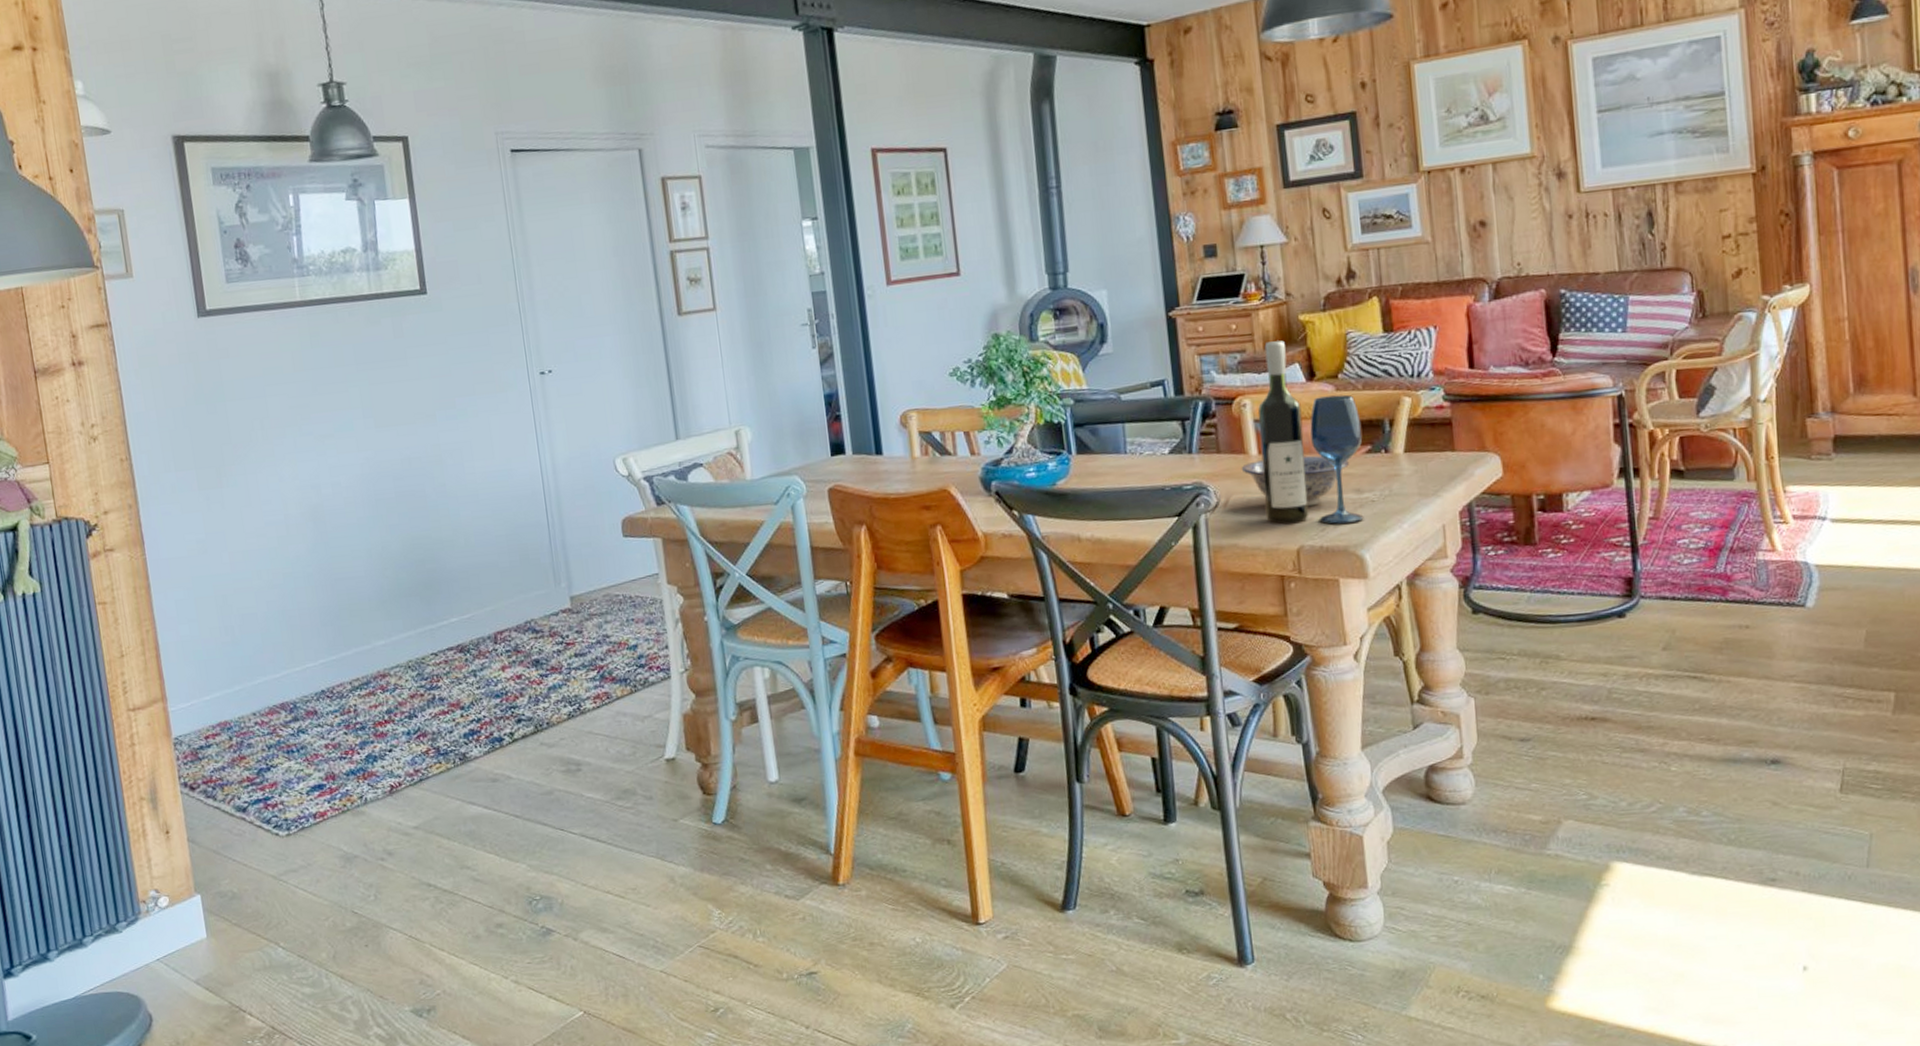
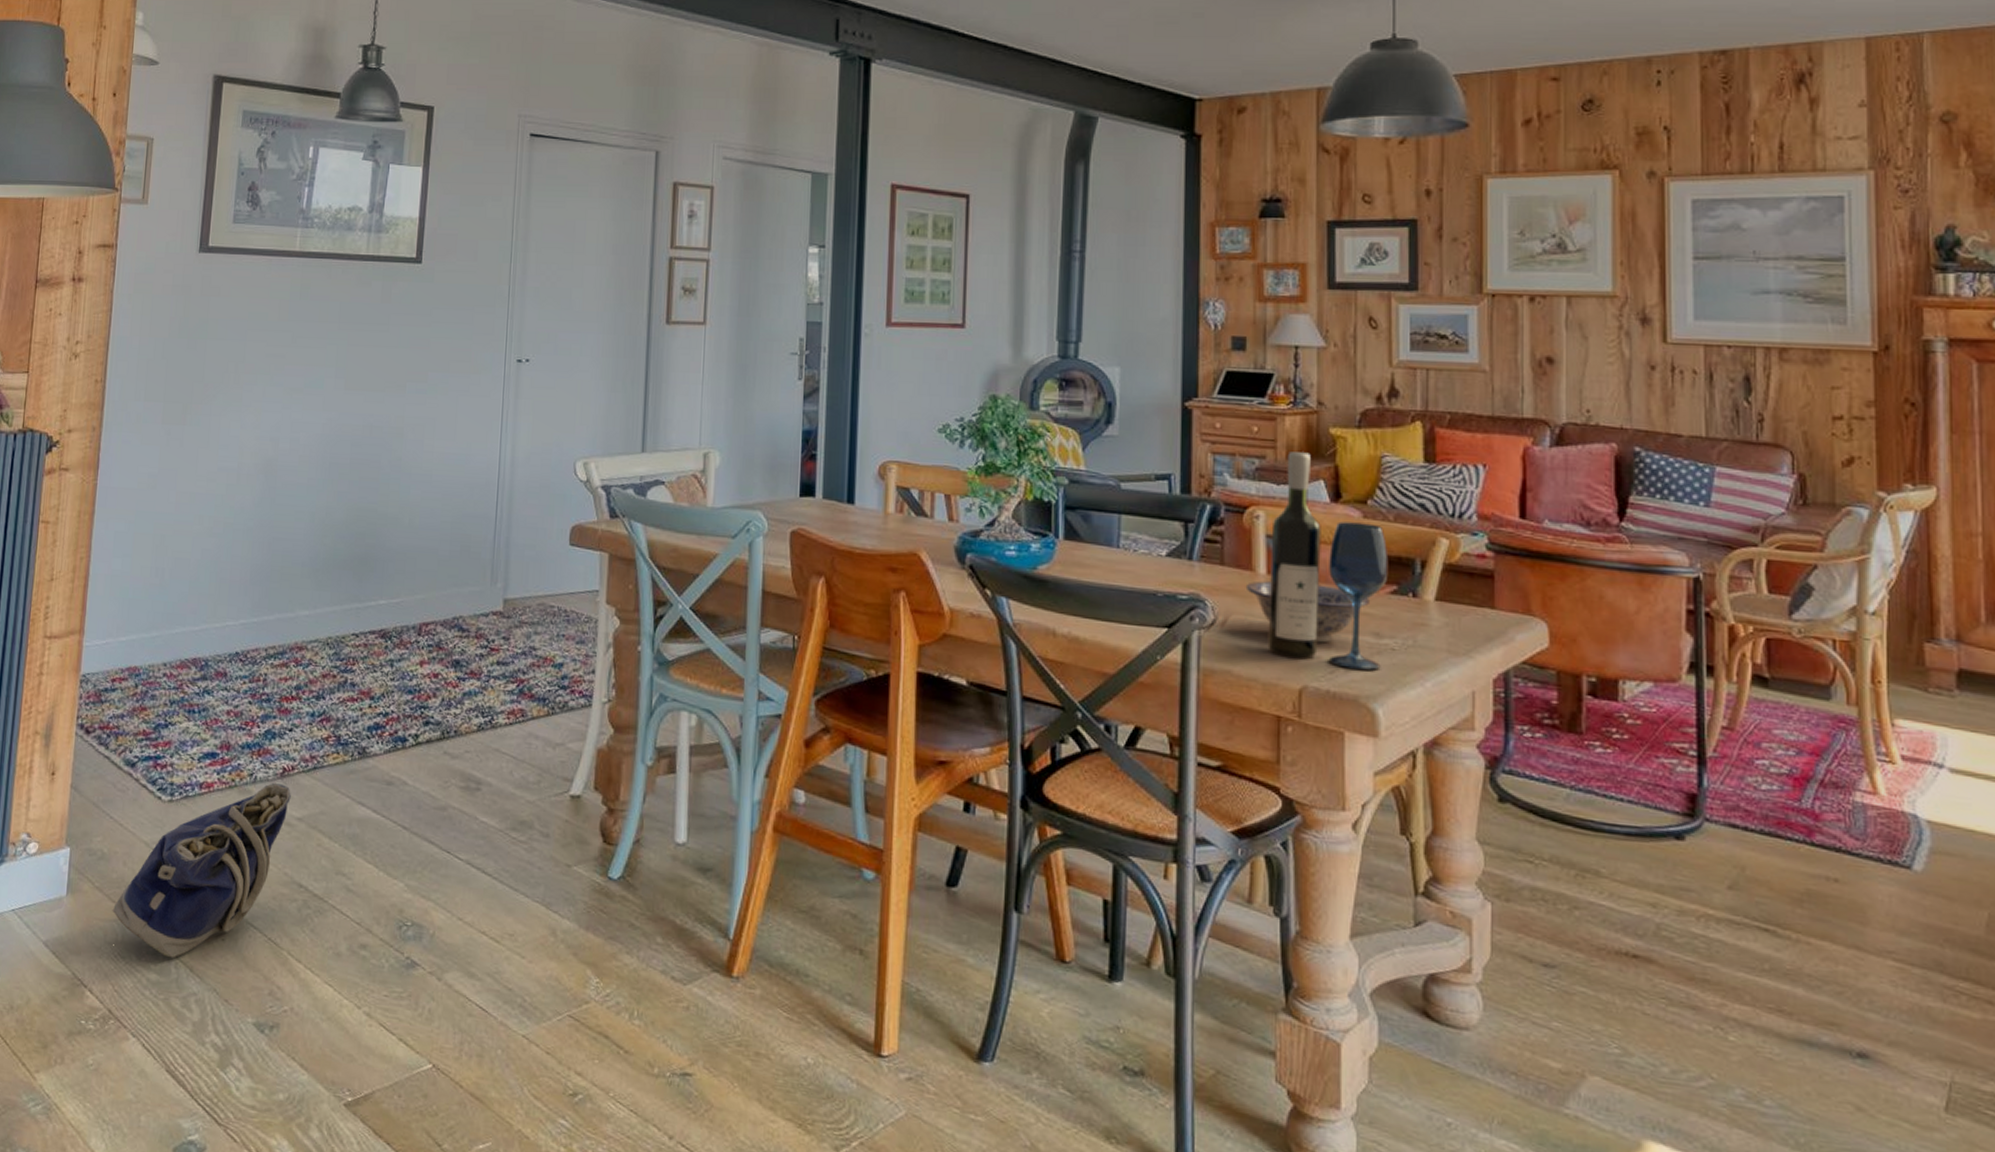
tote bag: none [254,800,404,971] -> present [112,783,291,958]

